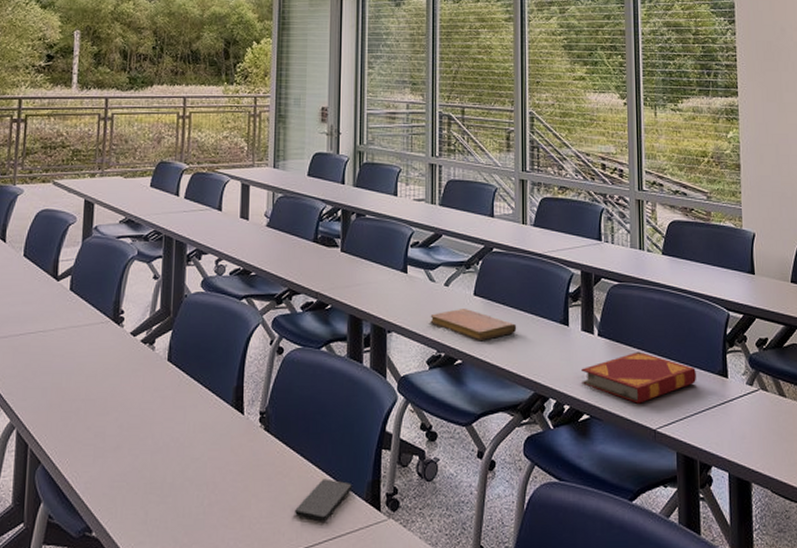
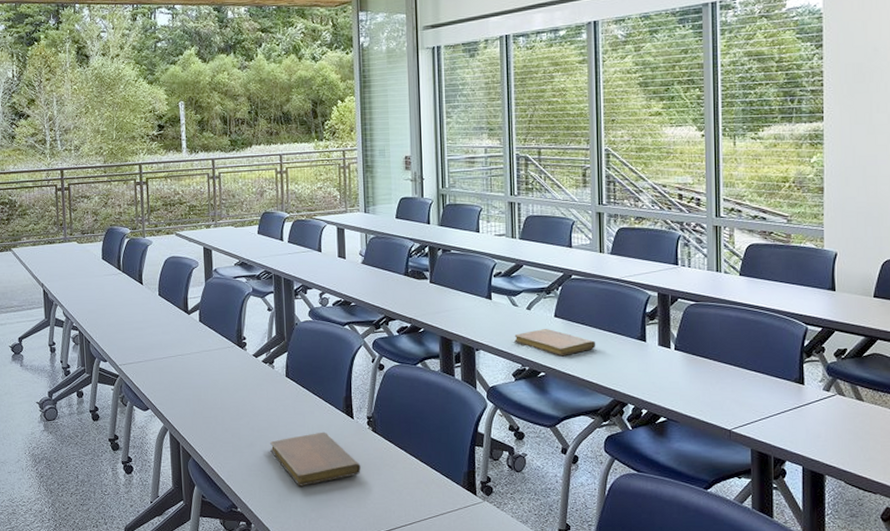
notebook: none [140,430,248,502] -> present [270,432,361,486]
smartphone: present [295,478,352,521] -> none [402,469,450,502]
hardback book: present [581,351,697,404] -> none [658,362,773,408]

